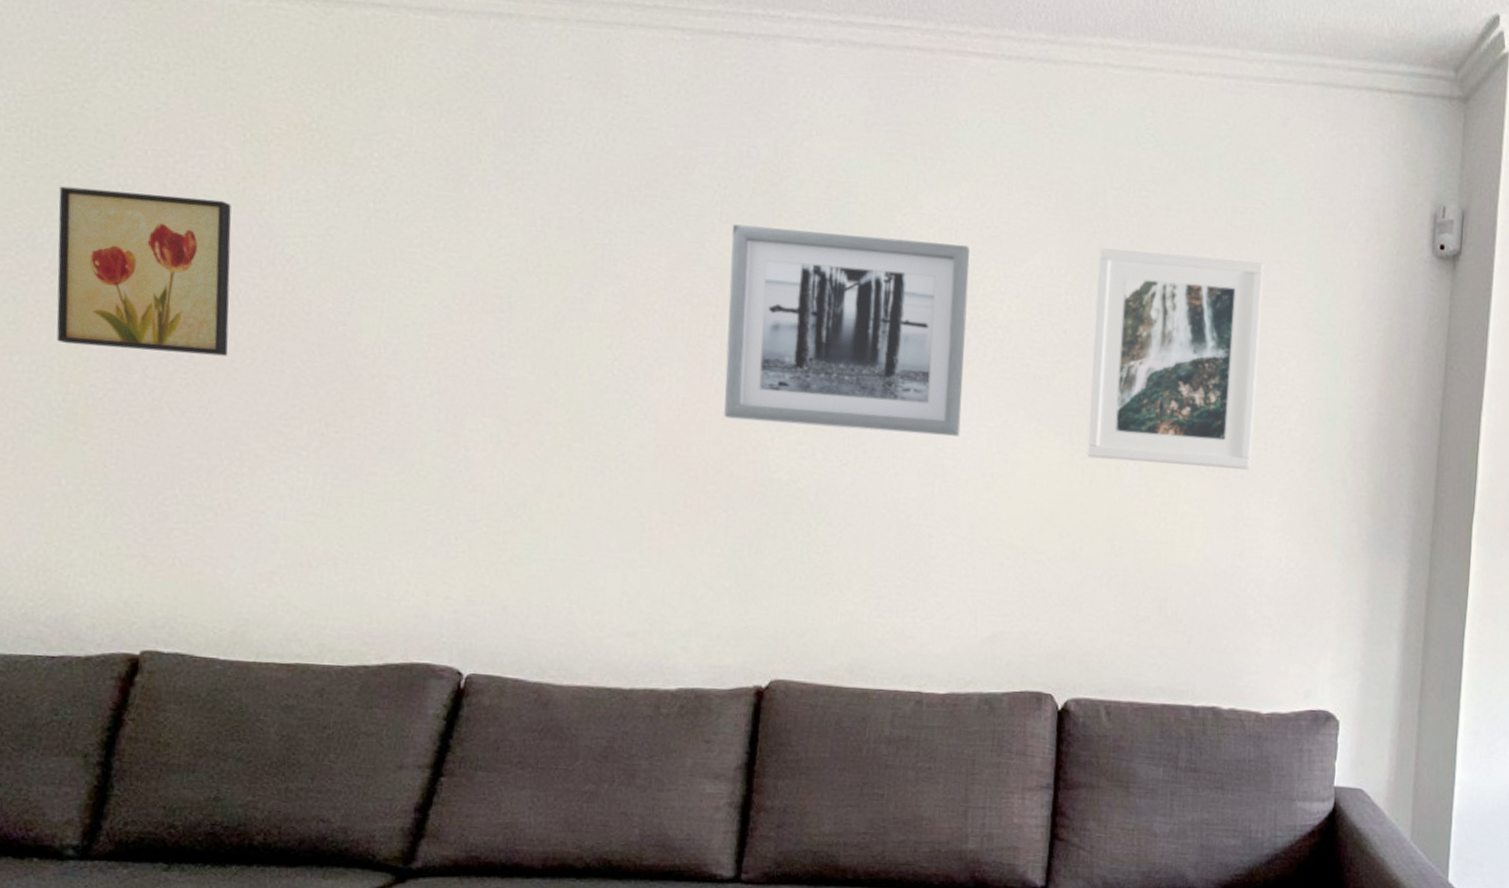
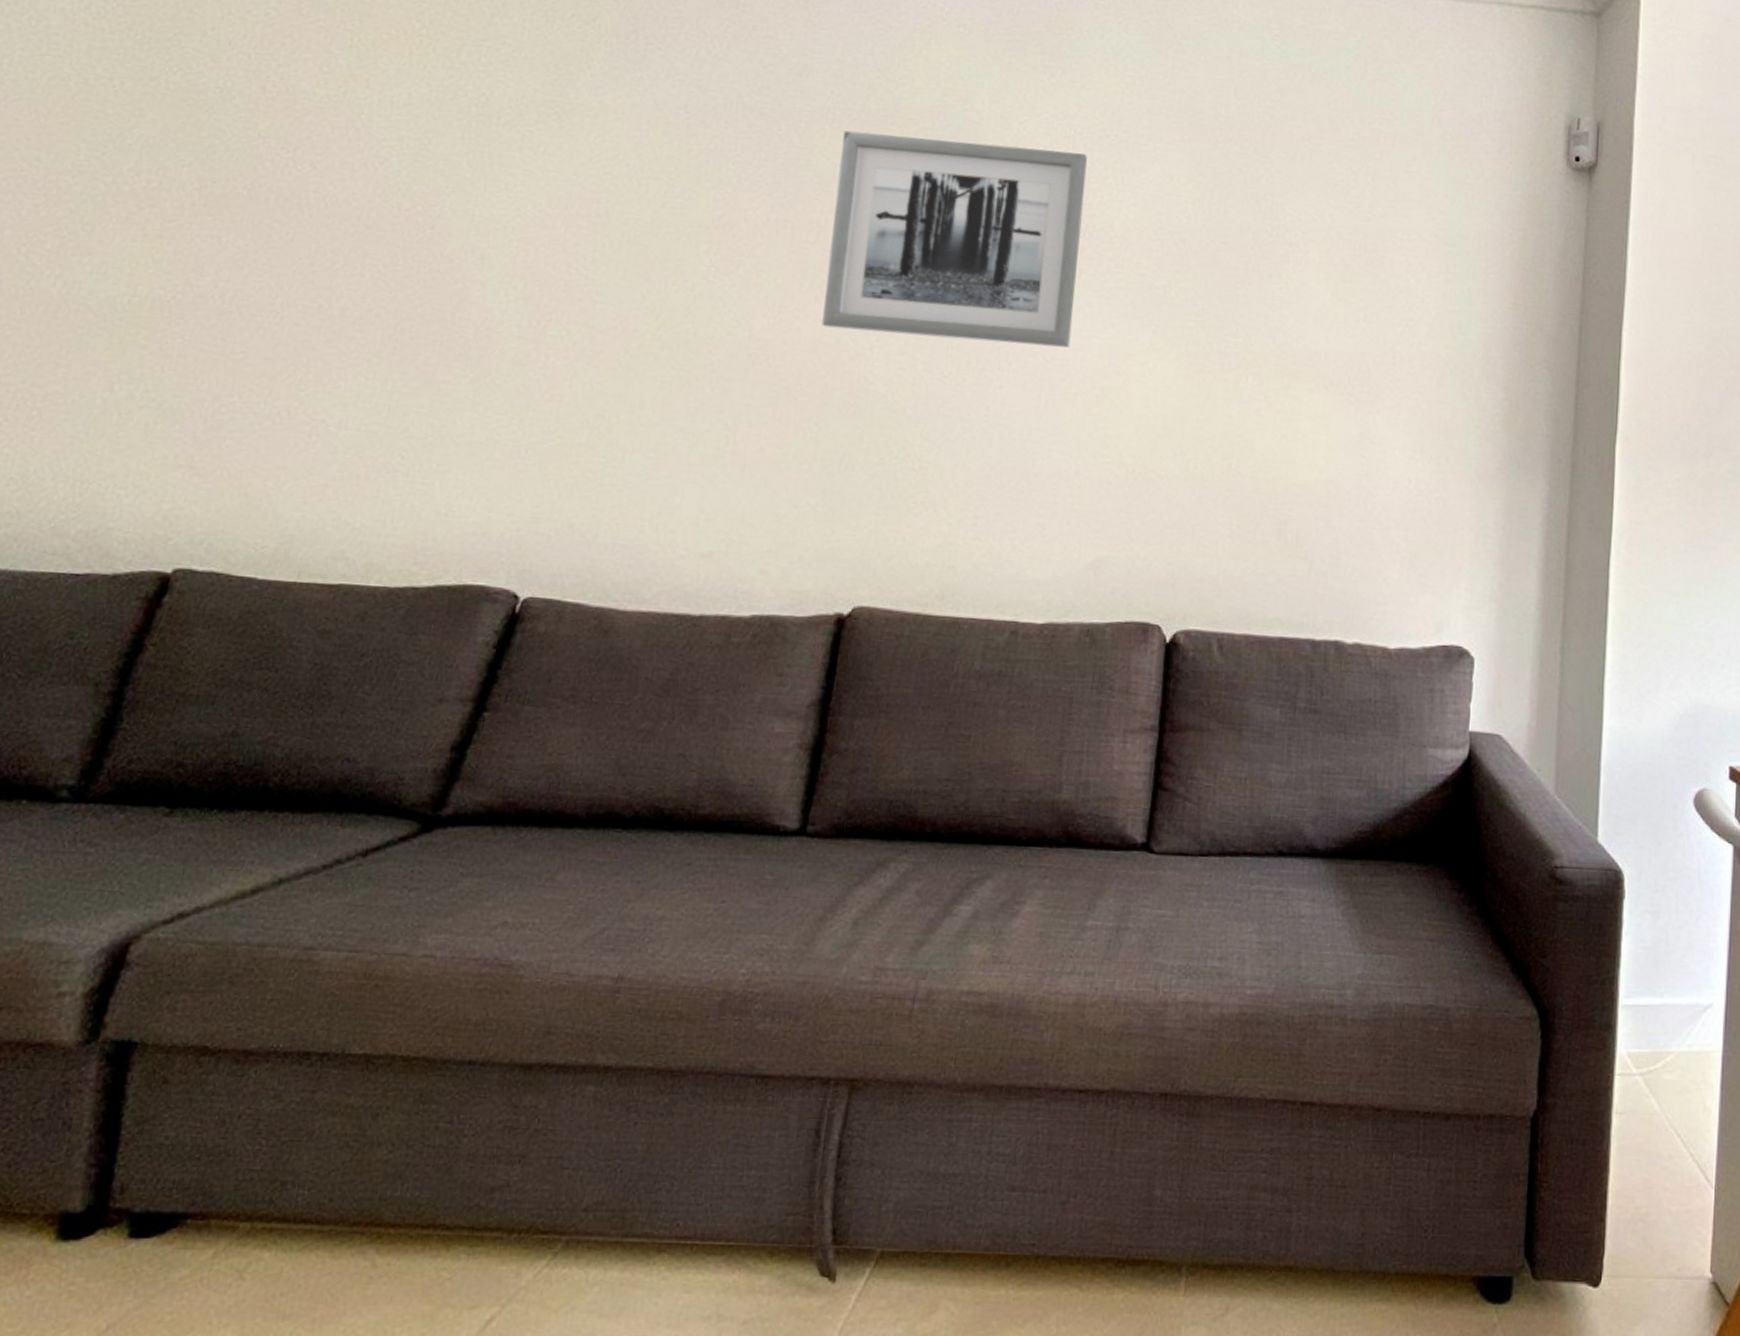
wall art: present [56,186,232,356] -> none [131,88,330,259]
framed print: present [1086,248,1264,470] -> none [1204,157,1393,385]

